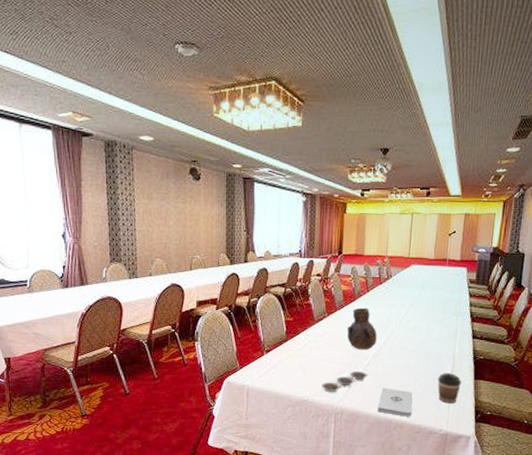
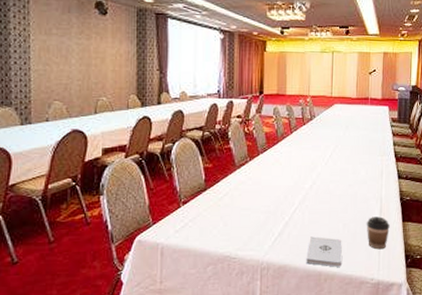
plate: present [321,371,368,393] -> none [245,220,295,246]
vase: present [347,307,377,350] -> none [270,150,302,196]

